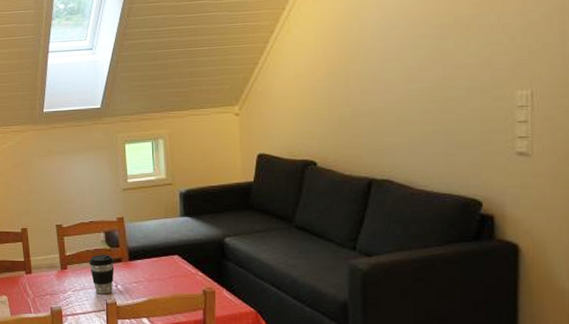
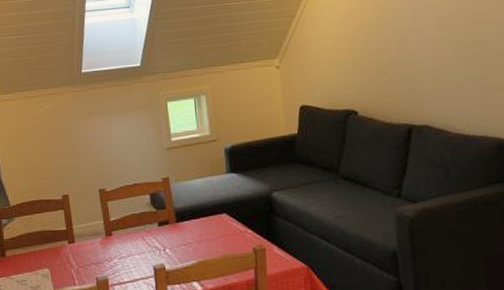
coffee cup: present [89,255,115,295] -> none [135,218,162,260]

